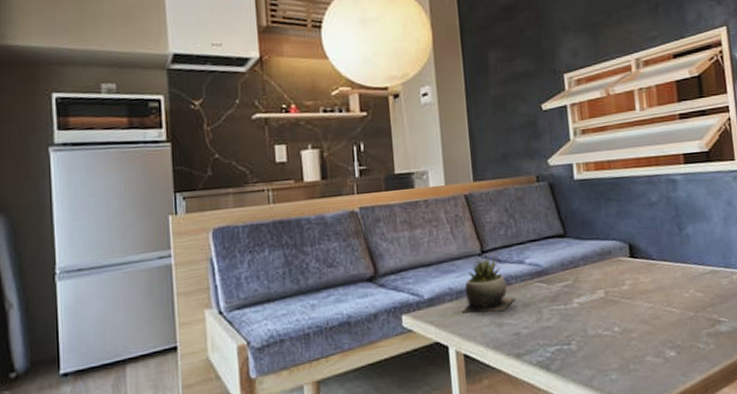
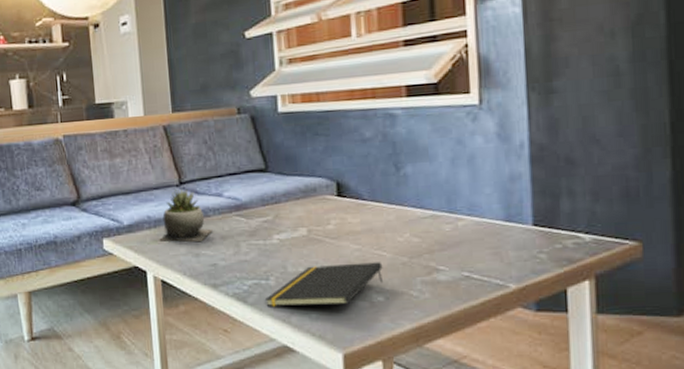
notepad: none [568,318,675,372] -> present [265,262,384,307]

